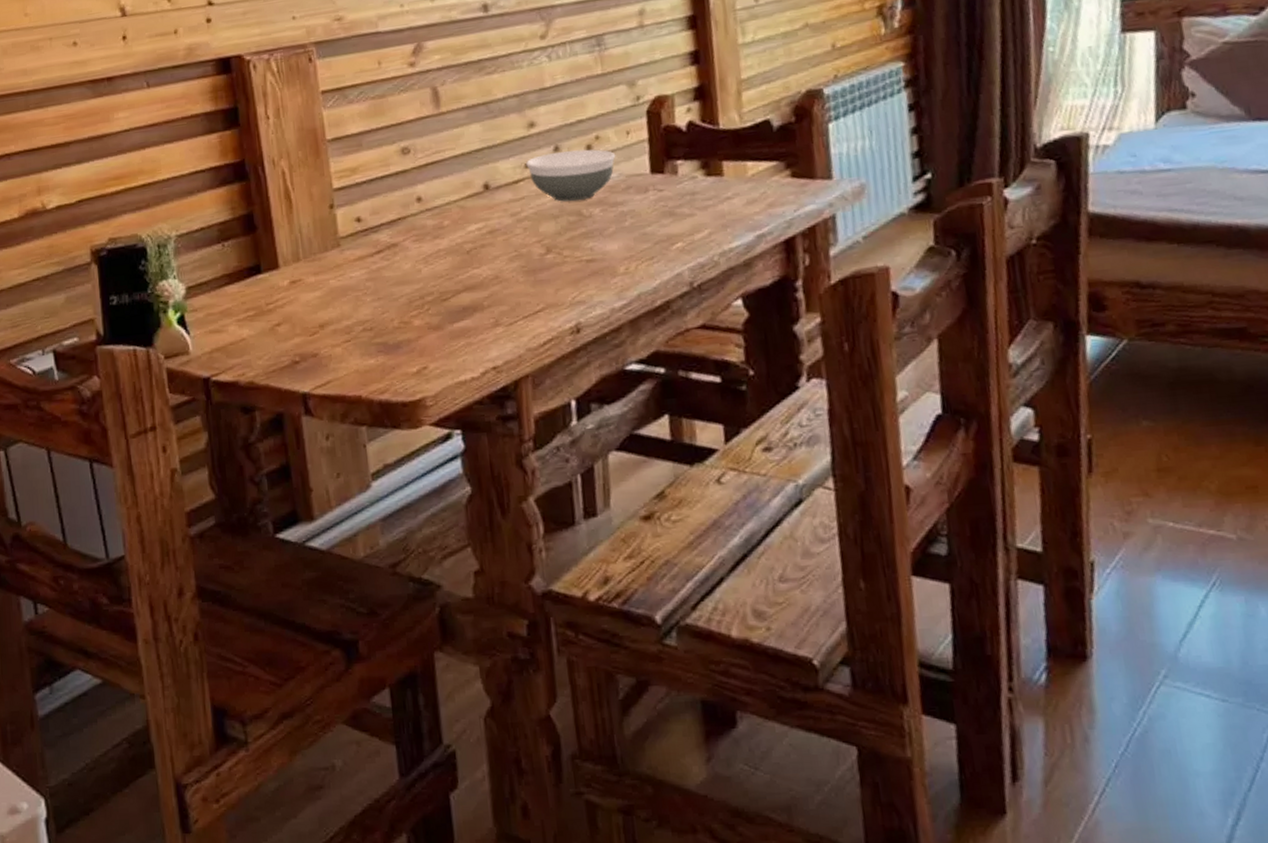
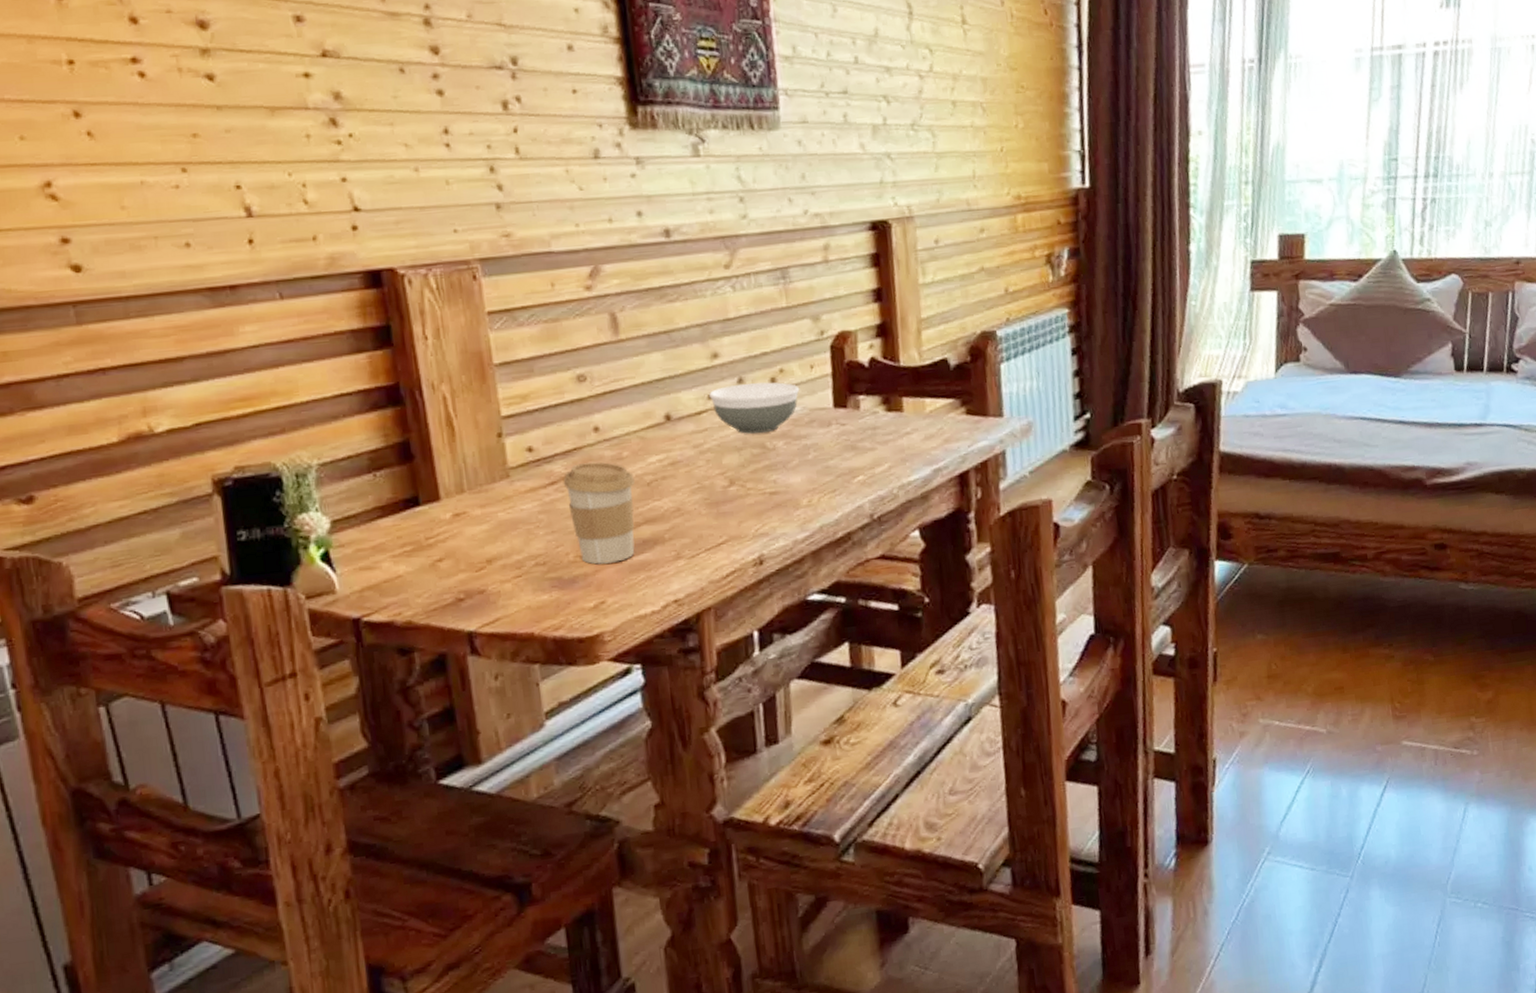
coffee cup: none [388,231,455,331] -> present [563,462,635,564]

